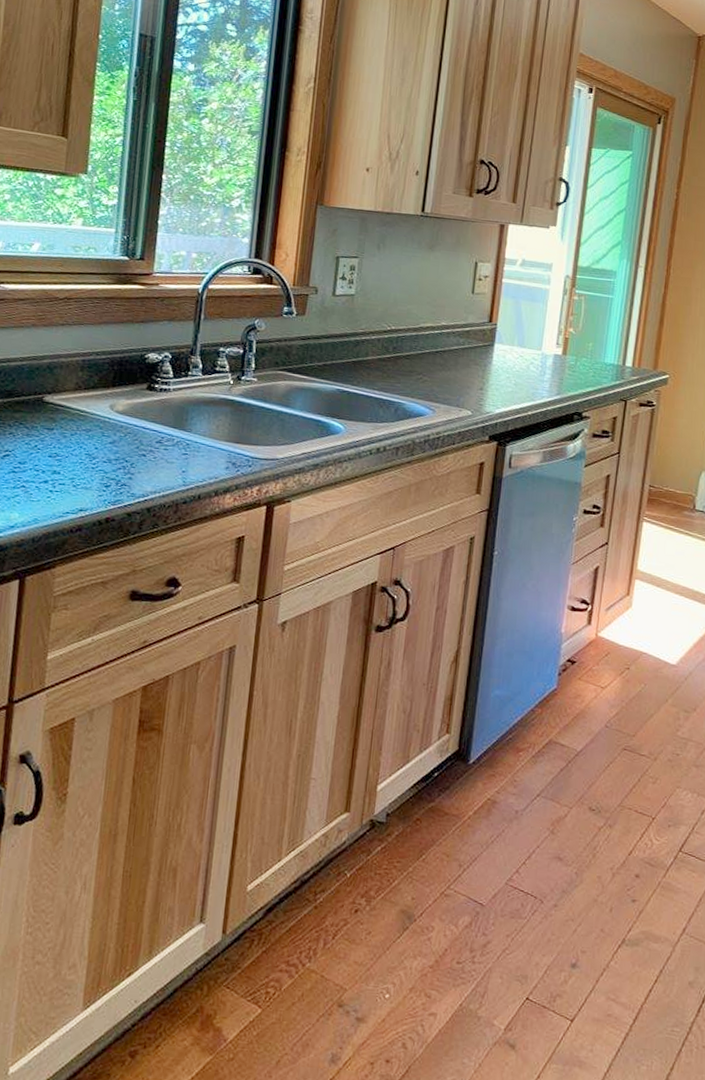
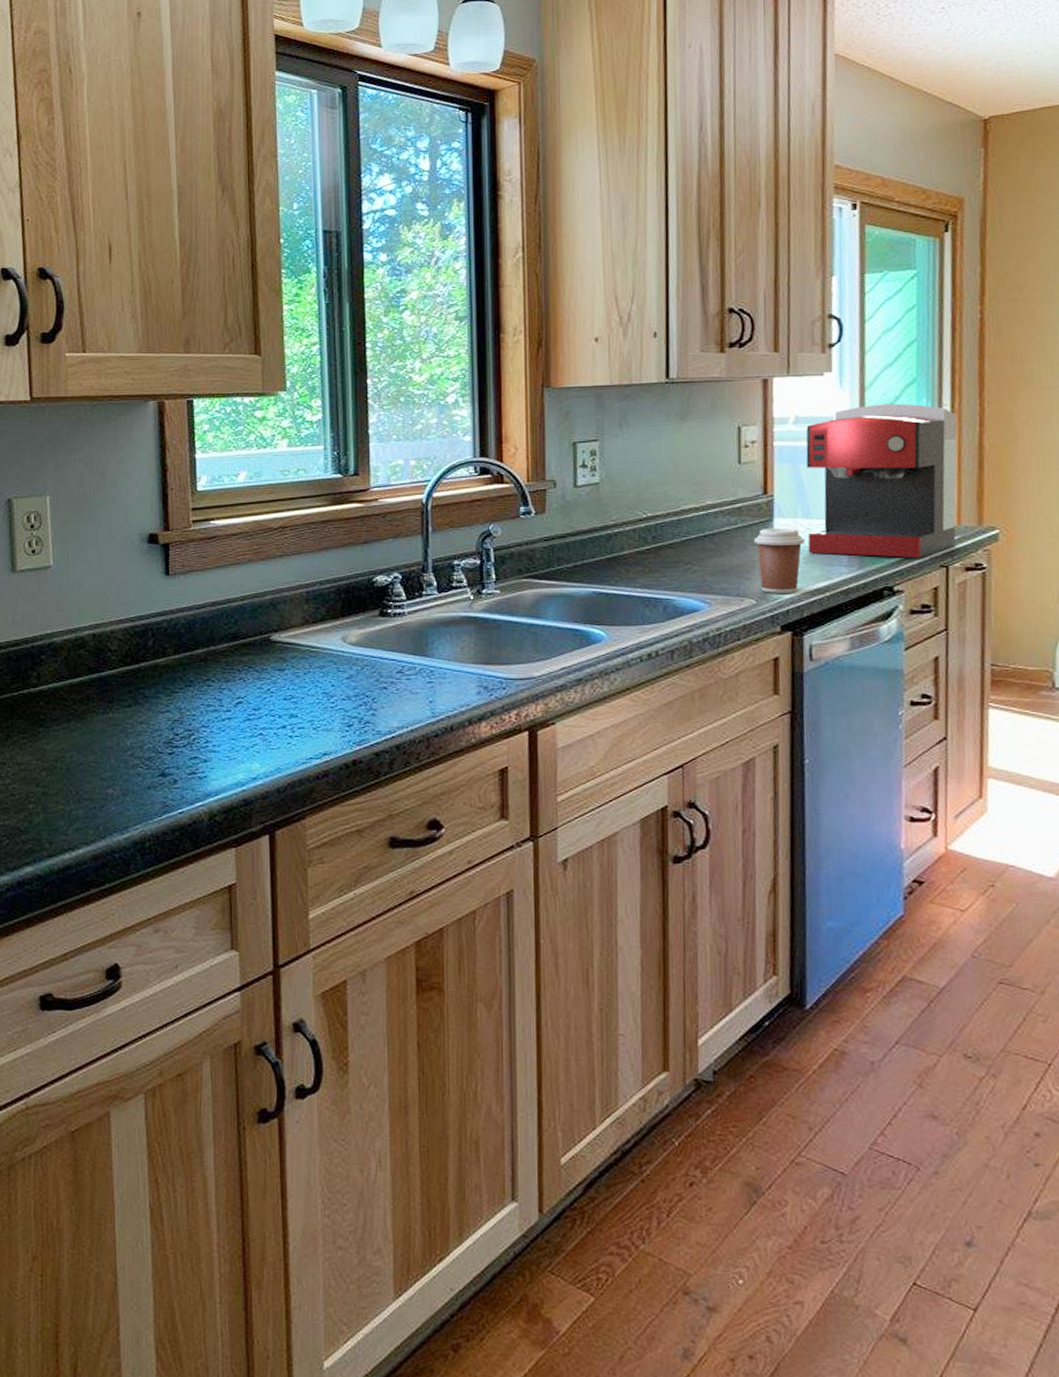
coffee cup: none [476,352,517,409] -> present [754,528,804,593]
coffee maker: none [518,258,648,391] -> present [806,403,957,558]

